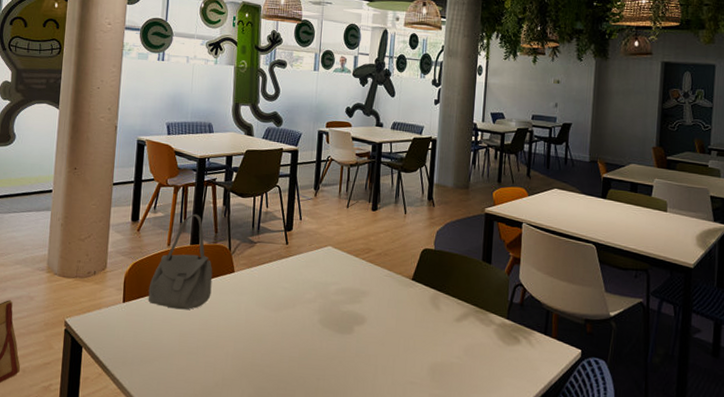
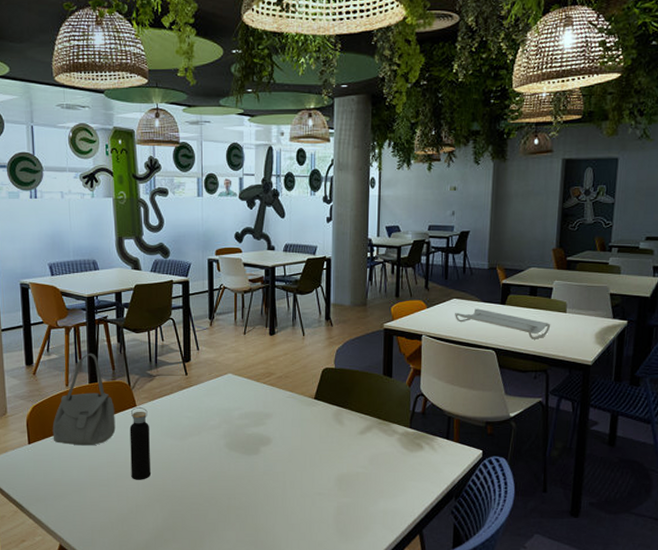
water bottle: none [221,273,245,351] -> present [129,407,151,480]
tray: none [556,200,652,237] -> present [455,308,551,339]

